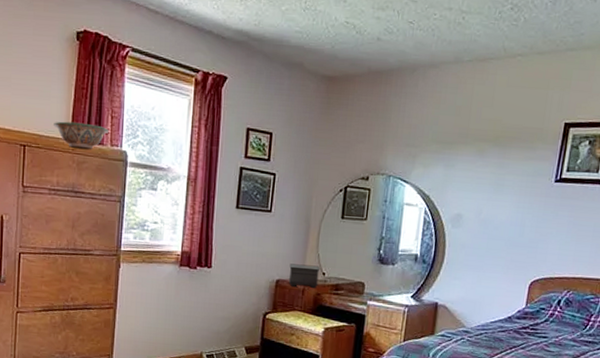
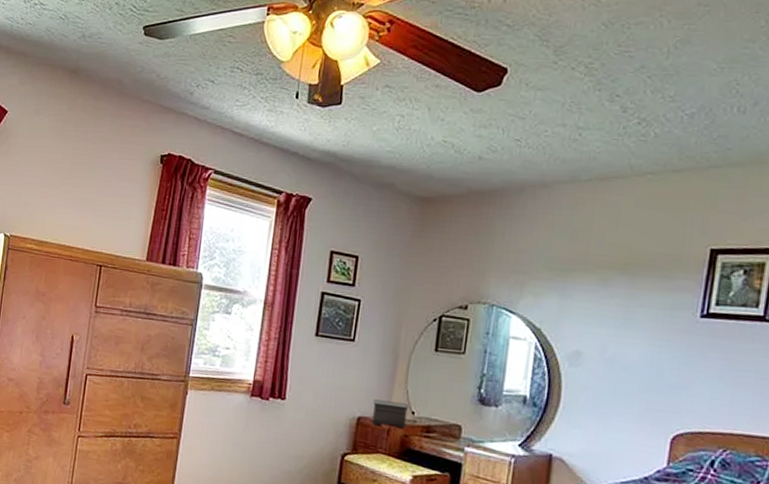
decorative bowl: present [54,121,109,150] -> none [131,242,186,272]

